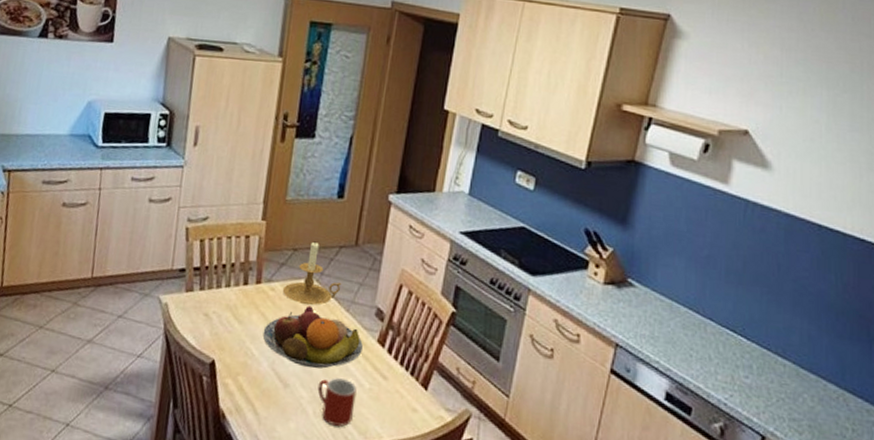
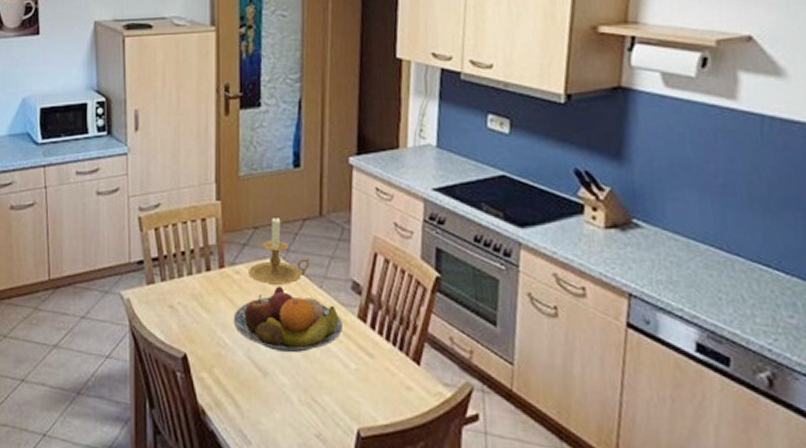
mug: present [317,378,357,427] -> none [300,361,343,413]

